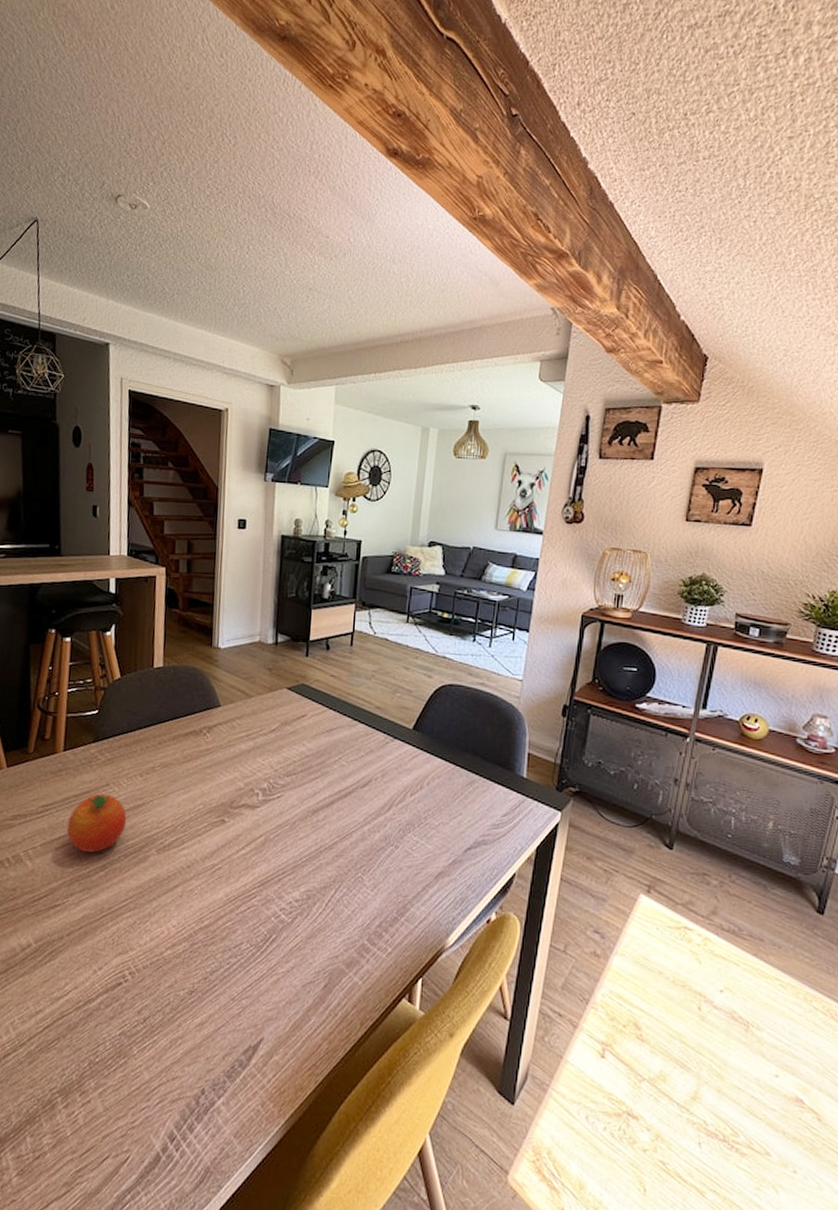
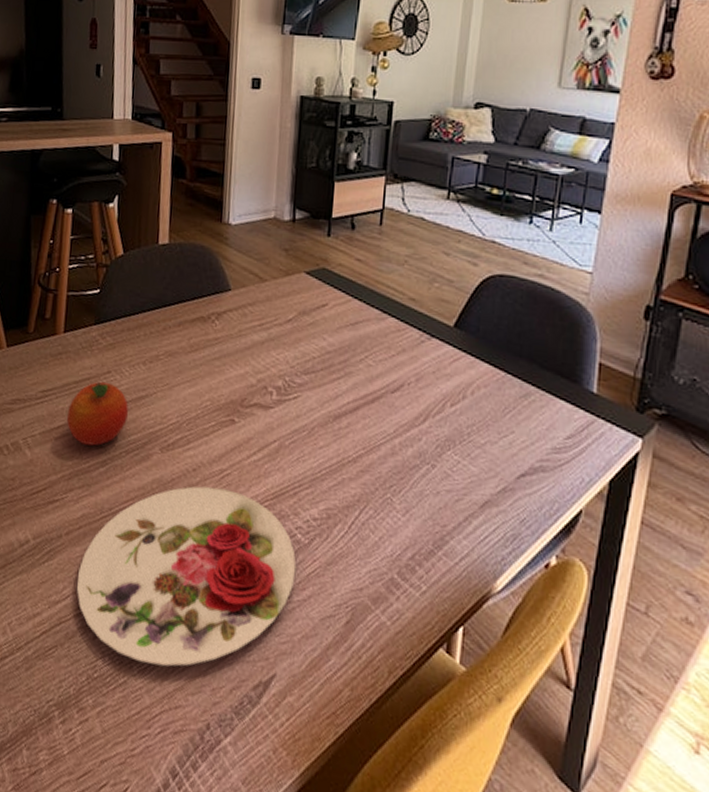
plate: none [77,880,281,1044] -> present [76,486,296,667]

